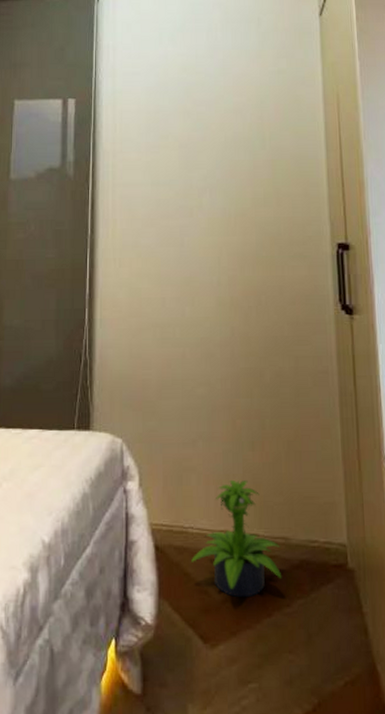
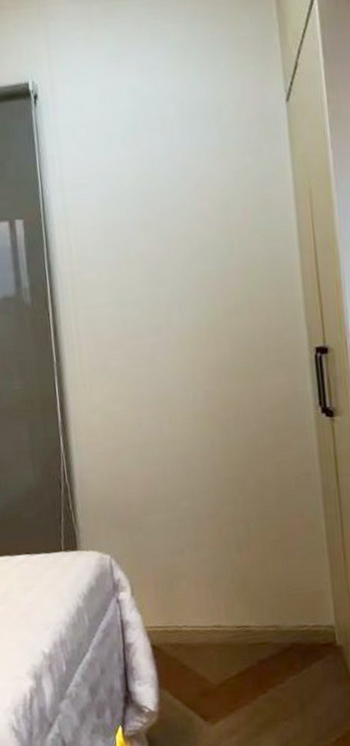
potted plant: present [191,479,282,598] -> none [187,580,275,681]

